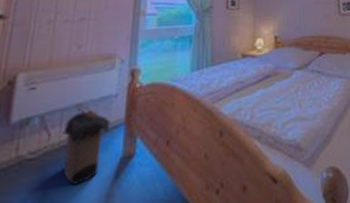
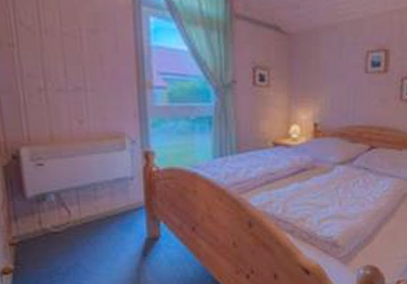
laundry hamper: present [63,102,111,186] -> none [82,182,130,259]

